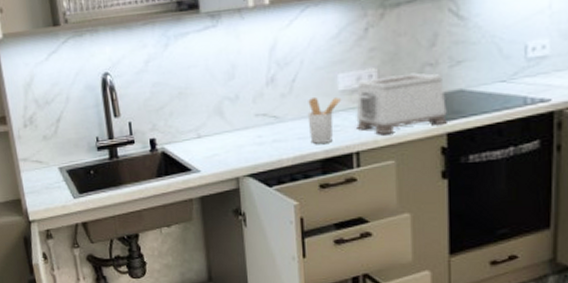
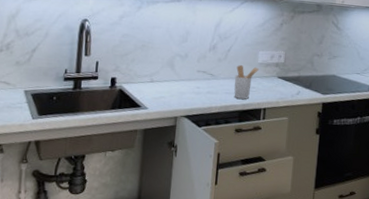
toaster: present [356,72,447,135] -> none [266,58,324,99]

